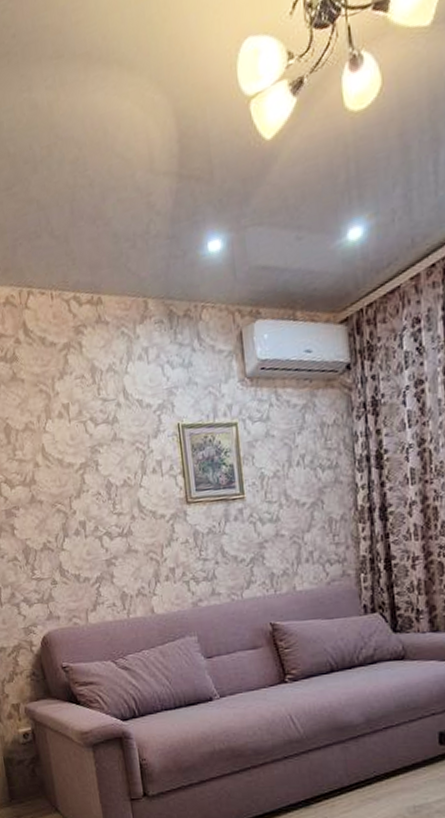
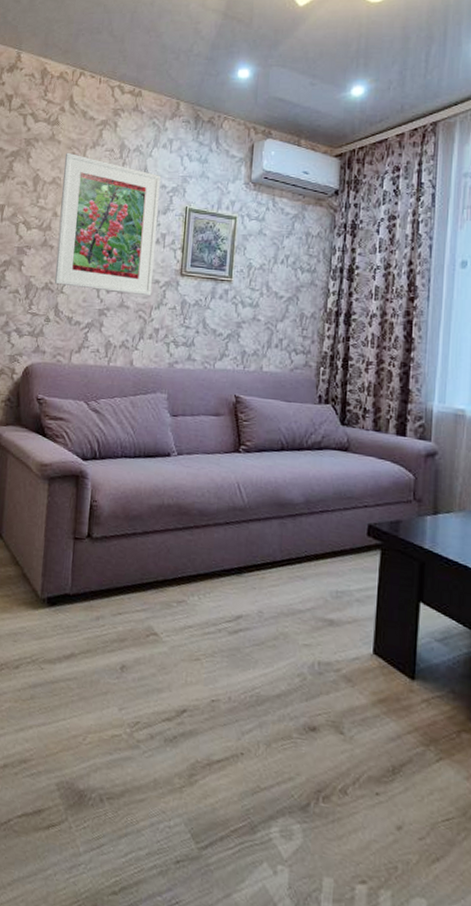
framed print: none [32,390,159,543] -> present [54,152,161,296]

